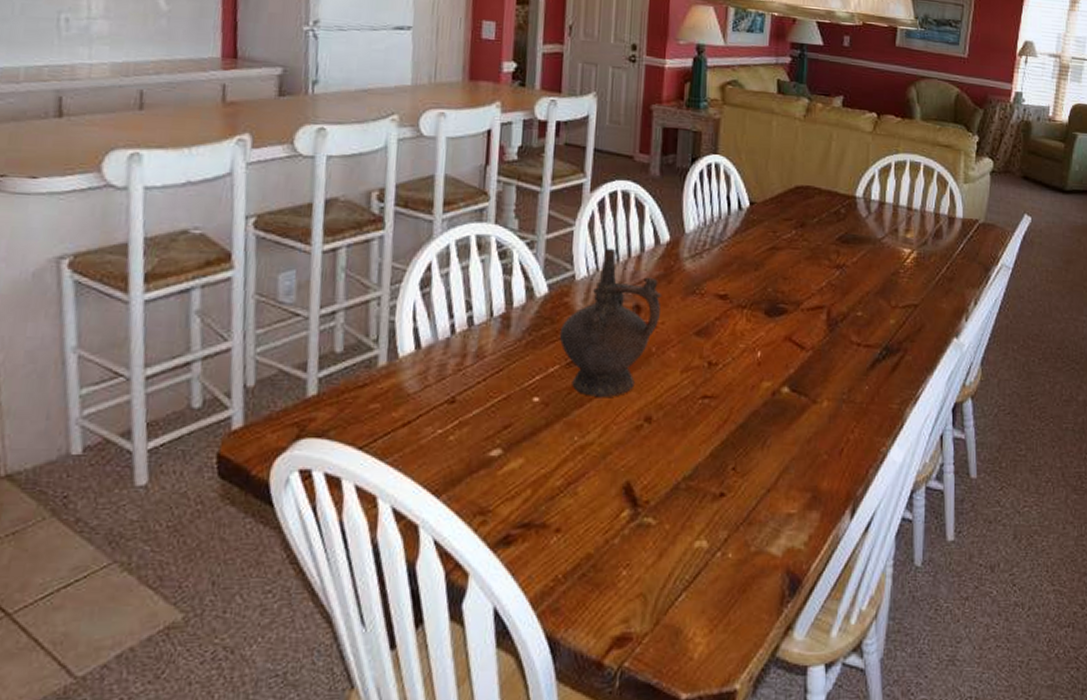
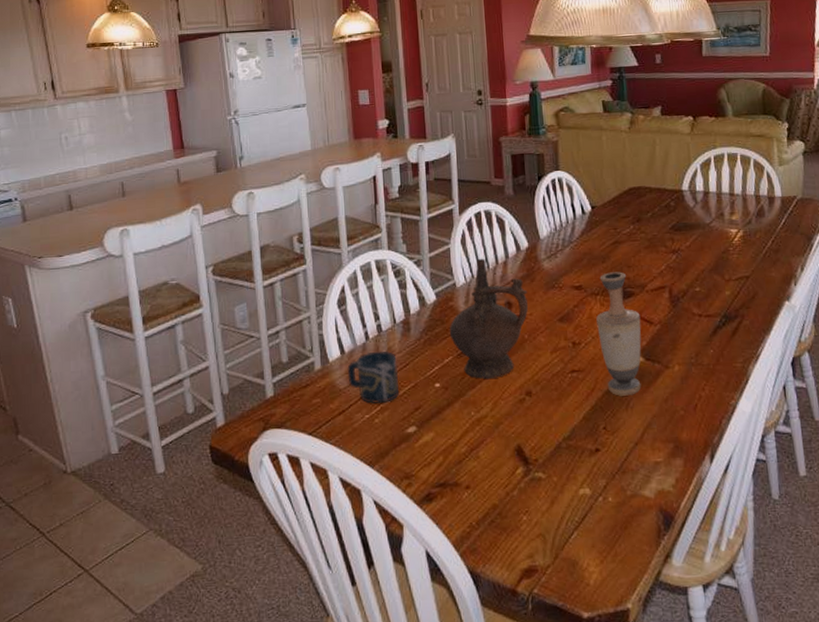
cup: none [421,349,488,416] -> present [347,351,400,404]
vase: none [739,282,791,432] -> present [596,272,642,396]

